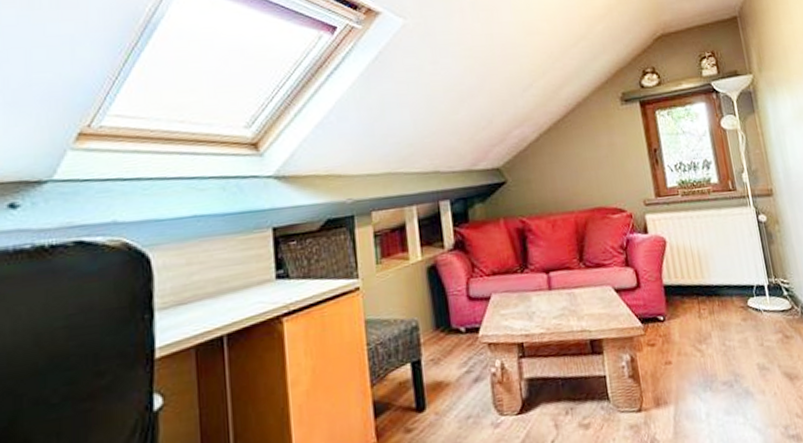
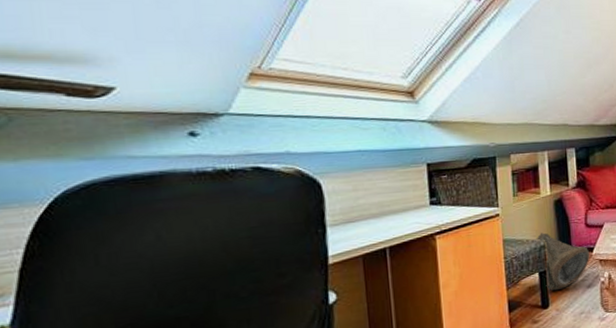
bag: none [405,310,476,388] -> present [535,233,590,291]

